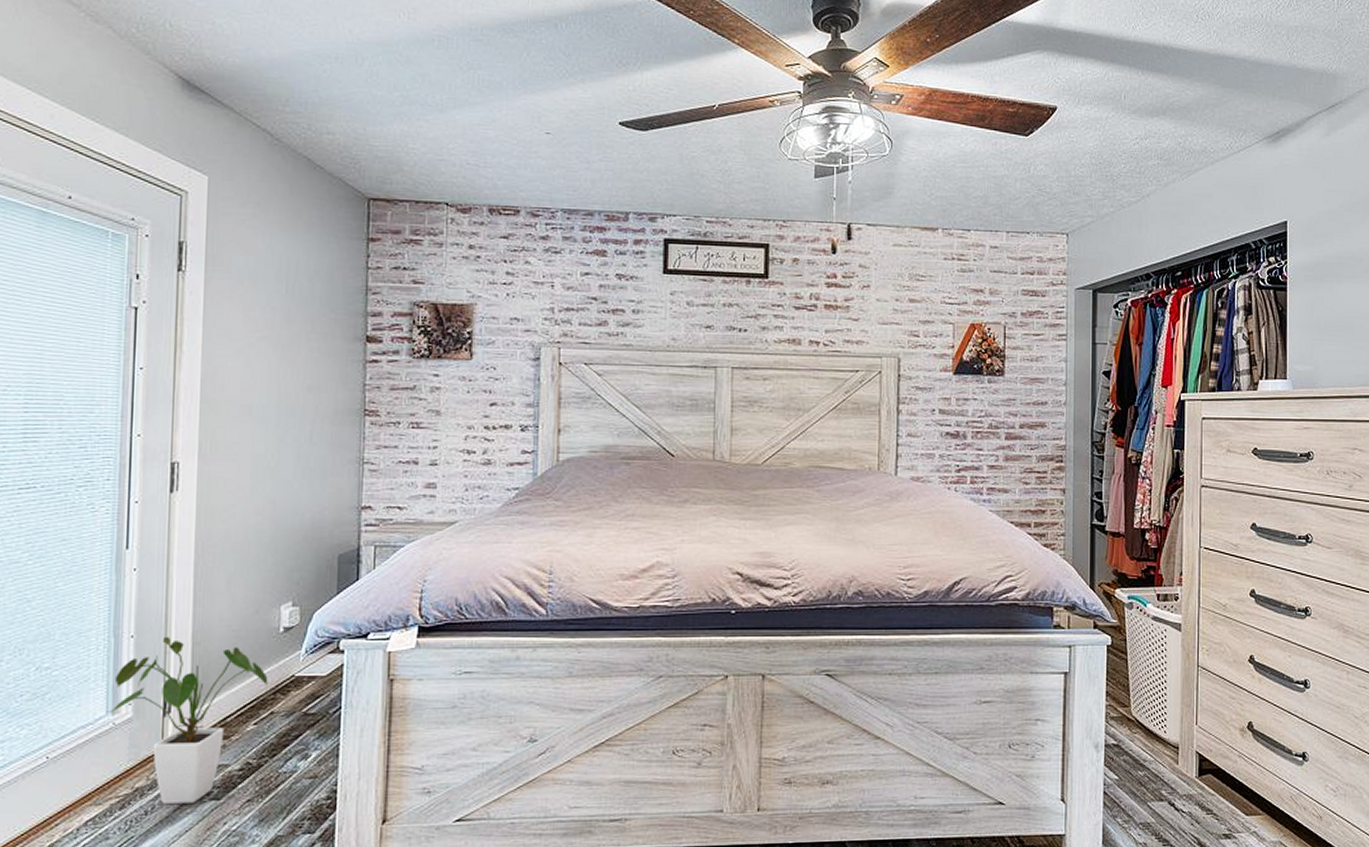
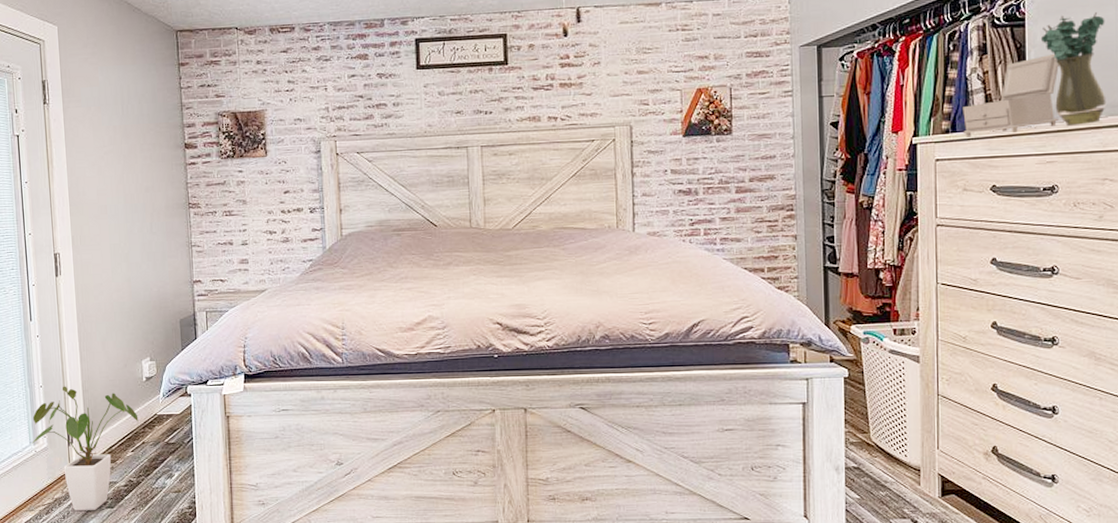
jewelry box: none [1228,320,1316,397] -> present [963,53,1059,137]
vase: none [1301,282,1357,394] -> present [1041,11,1106,127]

